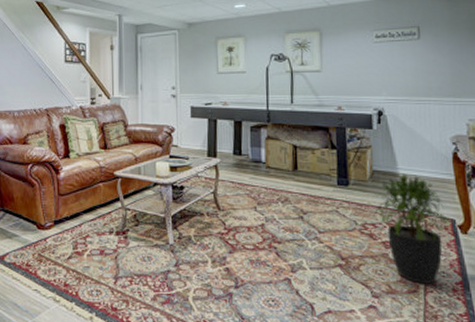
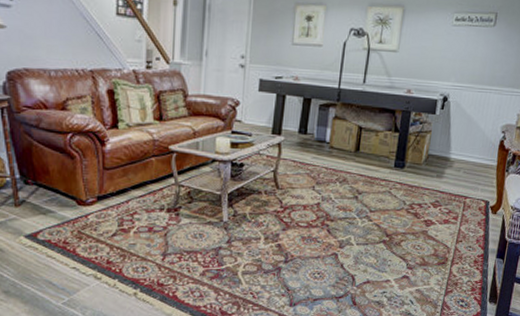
potted plant: present [375,173,453,284] -> none [424,158,487,257]

